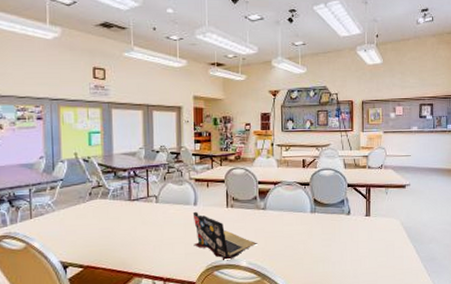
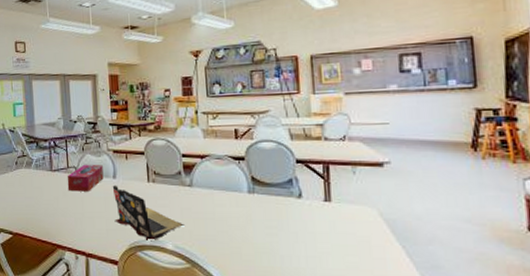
tissue box: none [146,192,185,220] -> present [67,164,104,192]

